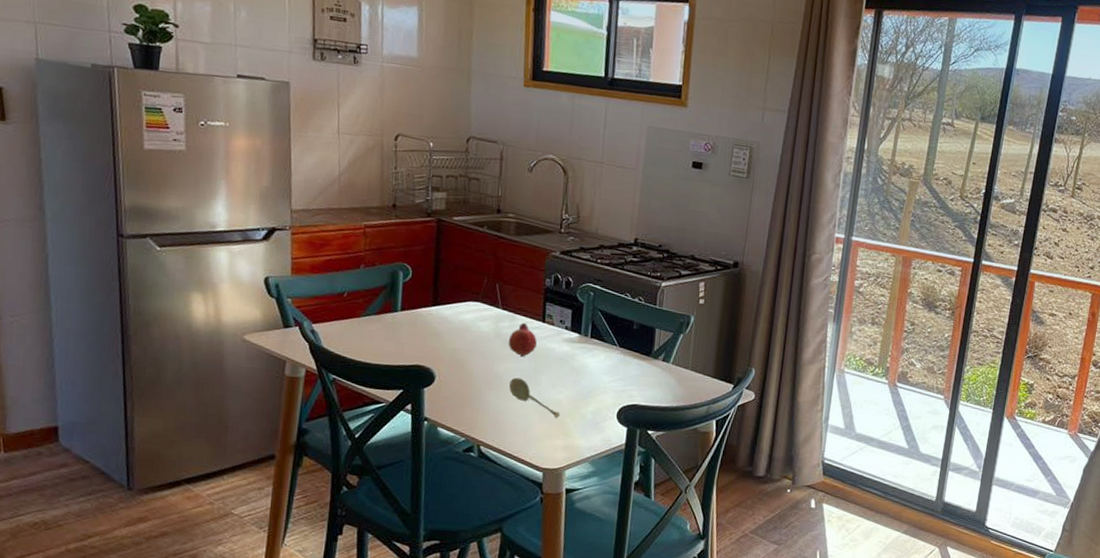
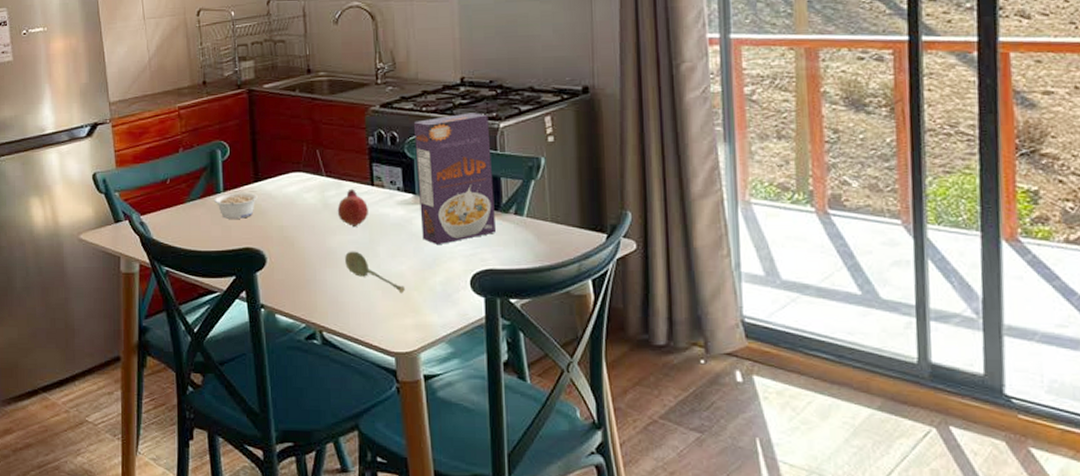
legume: none [390,312,434,338] -> present [214,192,258,219]
cereal box: none [581,269,653,381] -> present [413,112,497,246]

